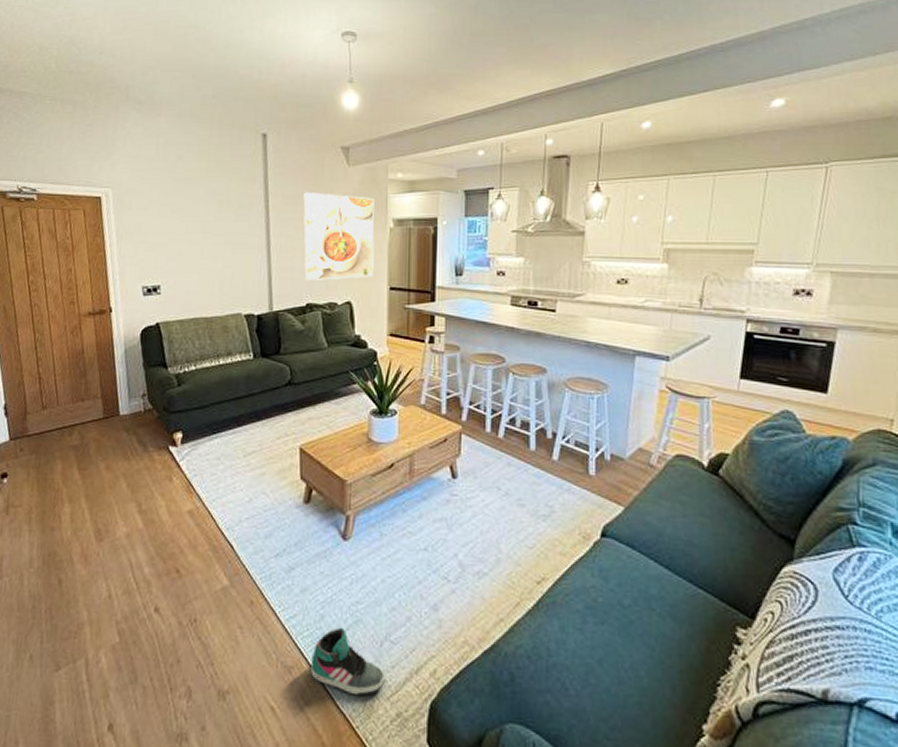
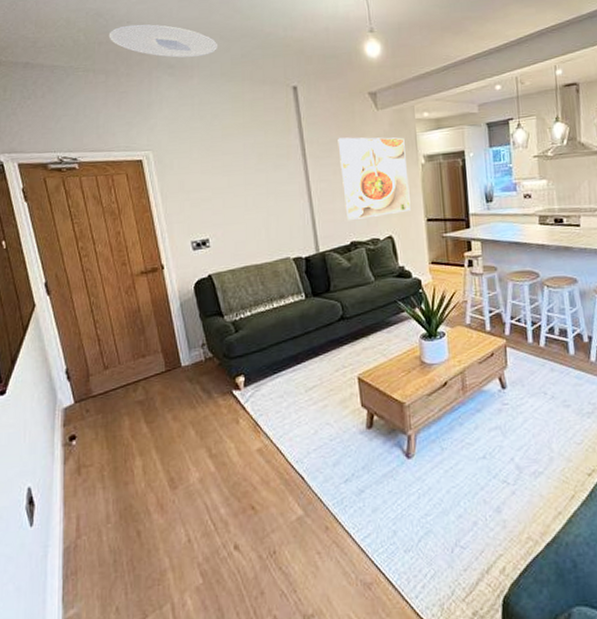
ceiling light: none [80,56,190,94] -> present [108,24,219,58]
sneaker: present [311,627,385,696] -> none [388,539,459,602]

